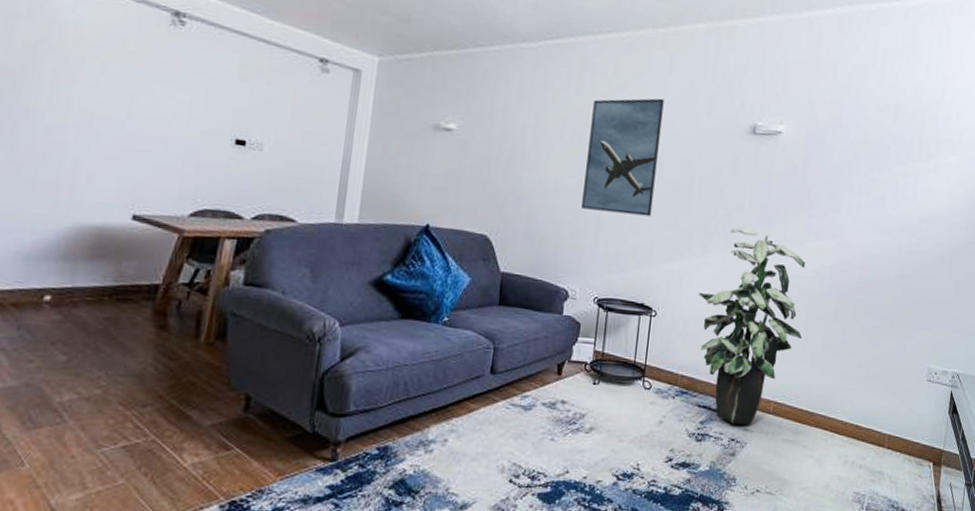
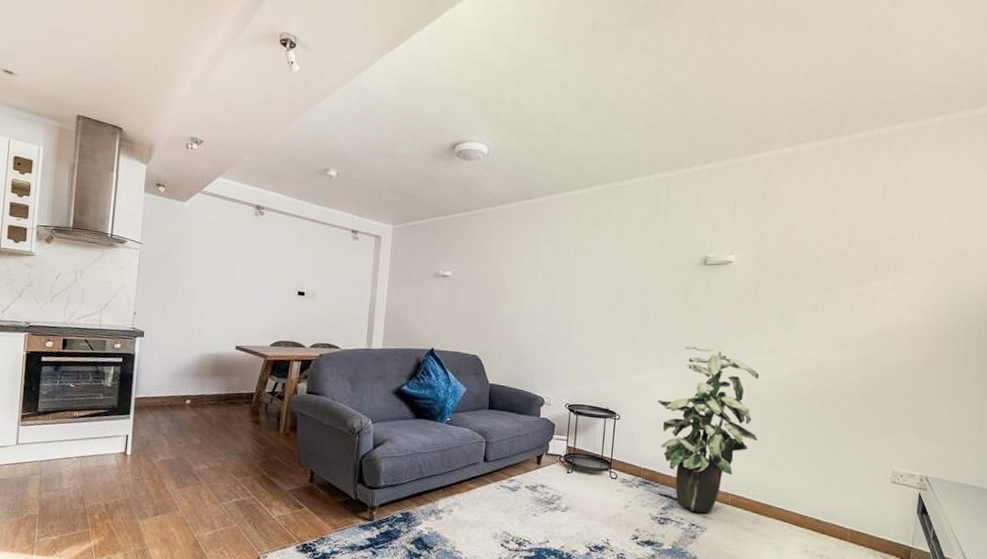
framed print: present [581,98,664,217] -> none [553,240,621,338]

